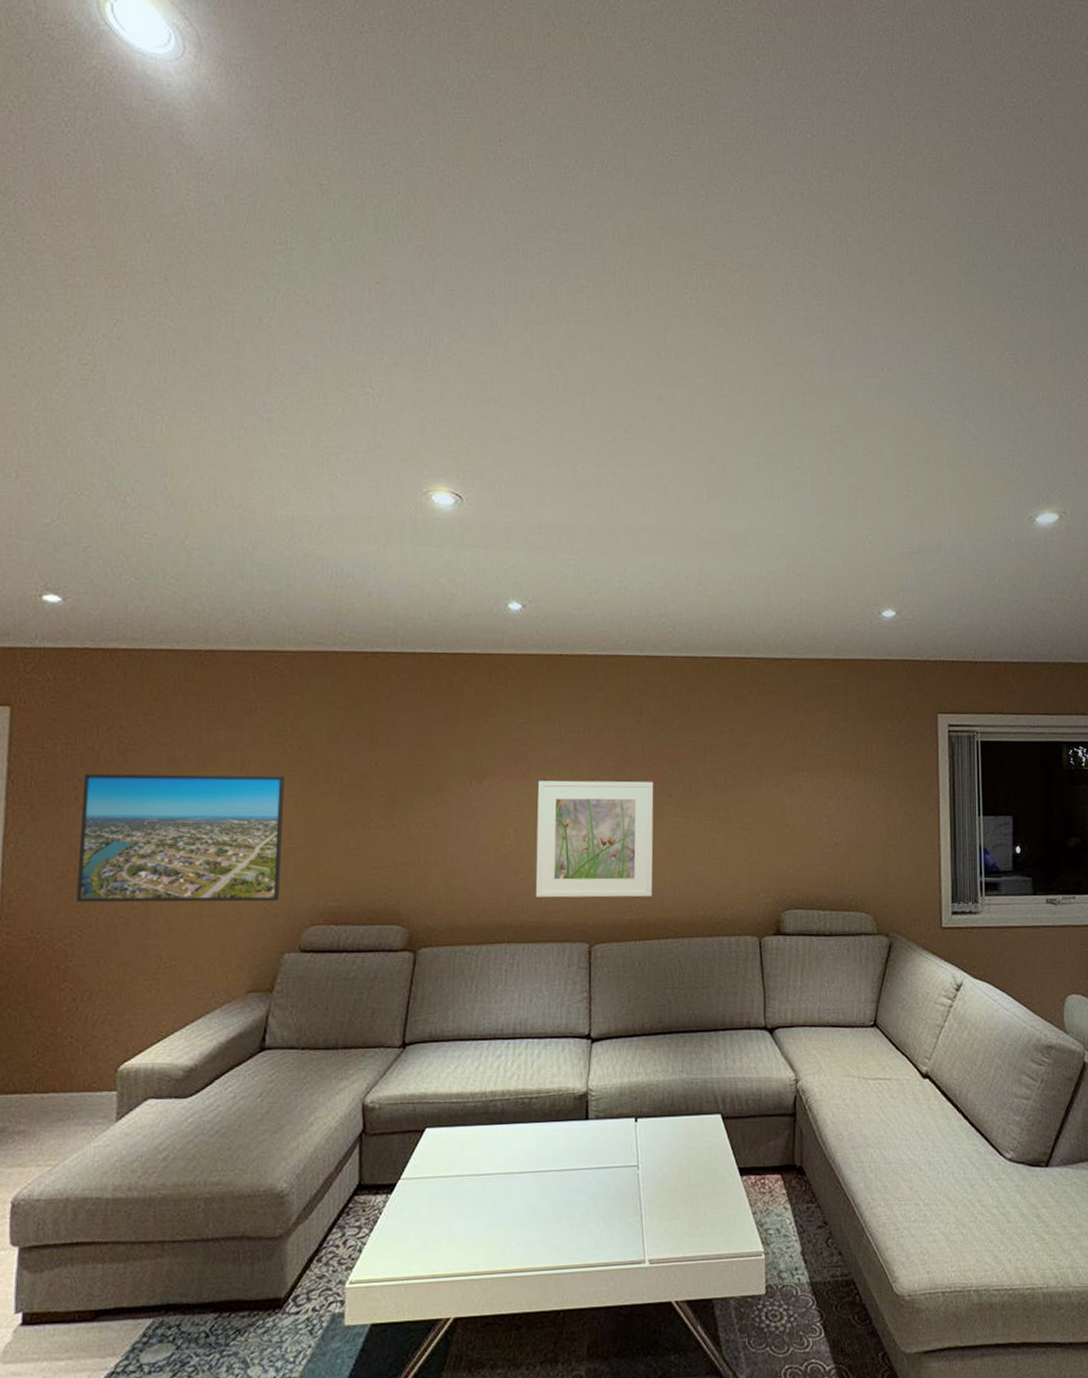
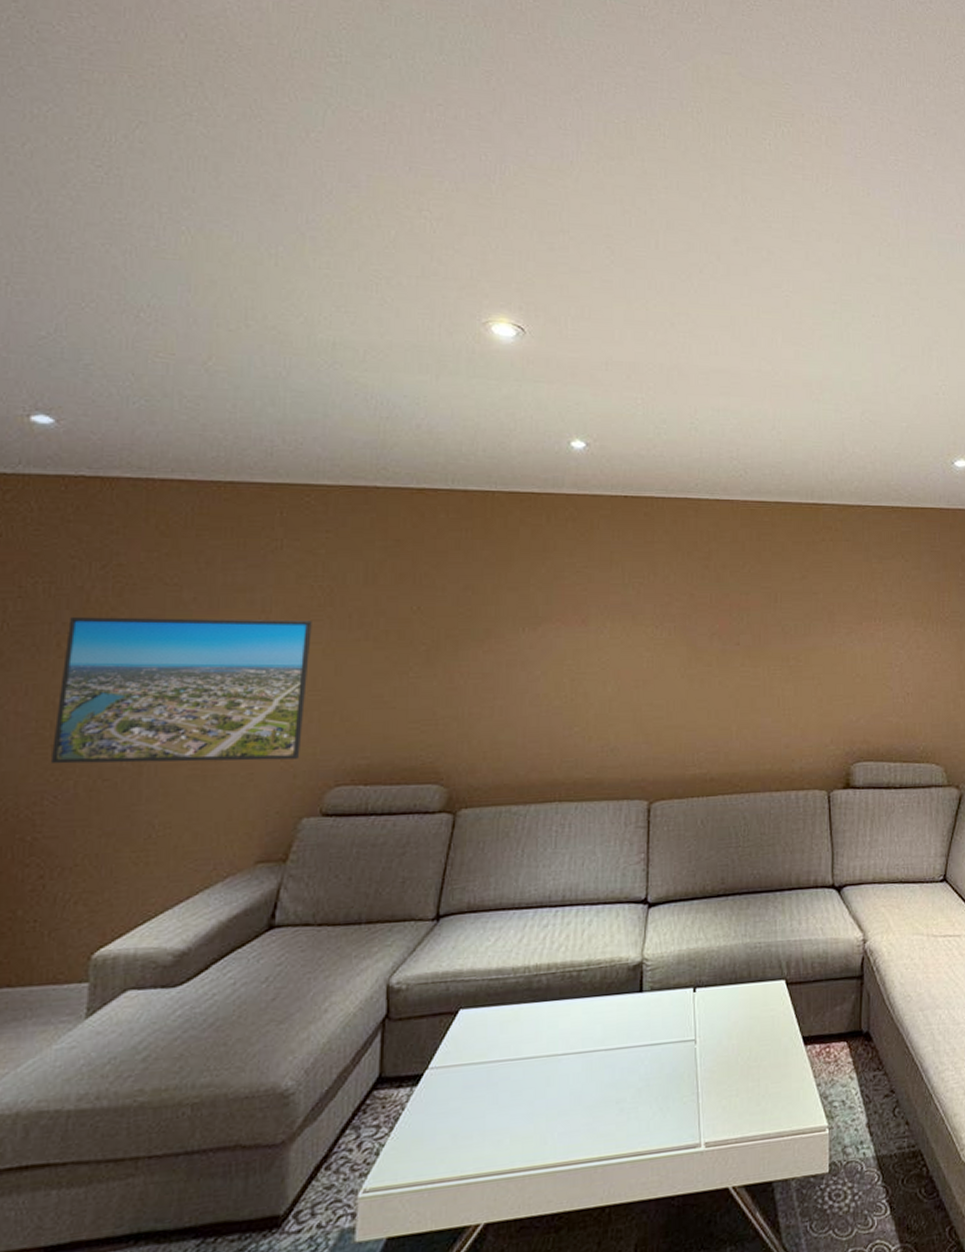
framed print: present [535,780,654,898] -> none [591,627,721,753]

